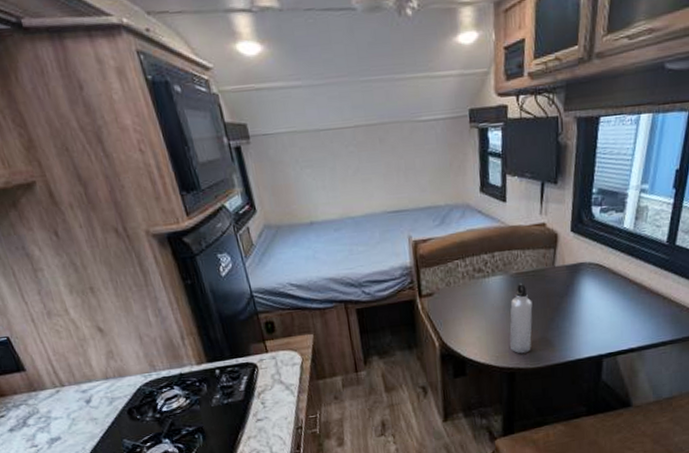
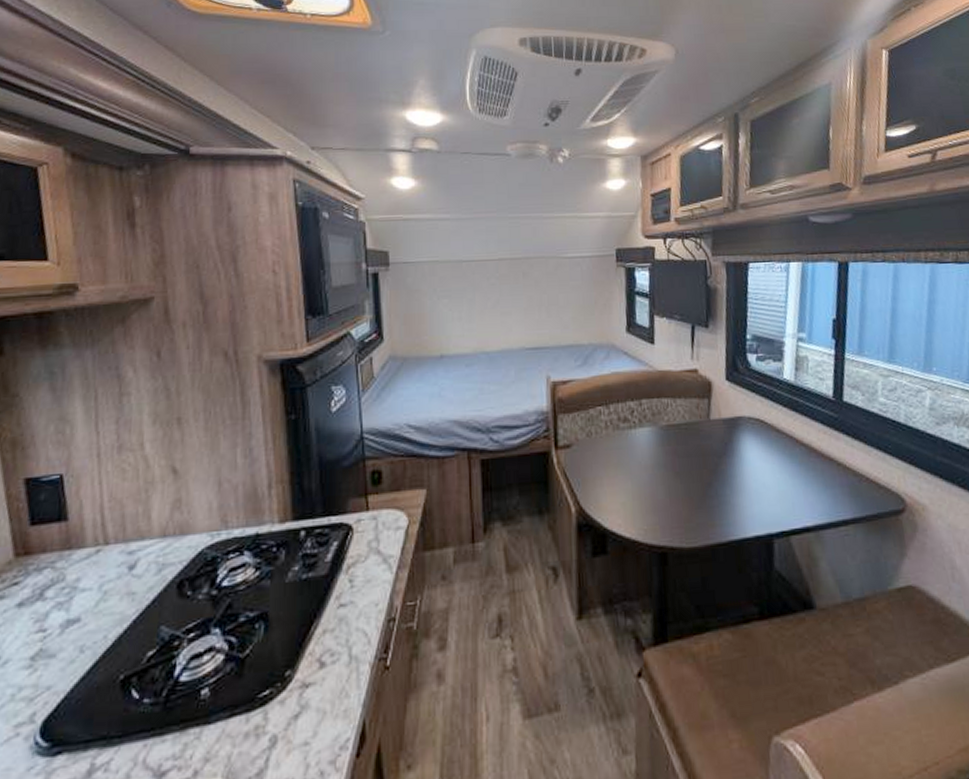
water bottle: present [509,284,533,354] -> none [660,438,687,528]

